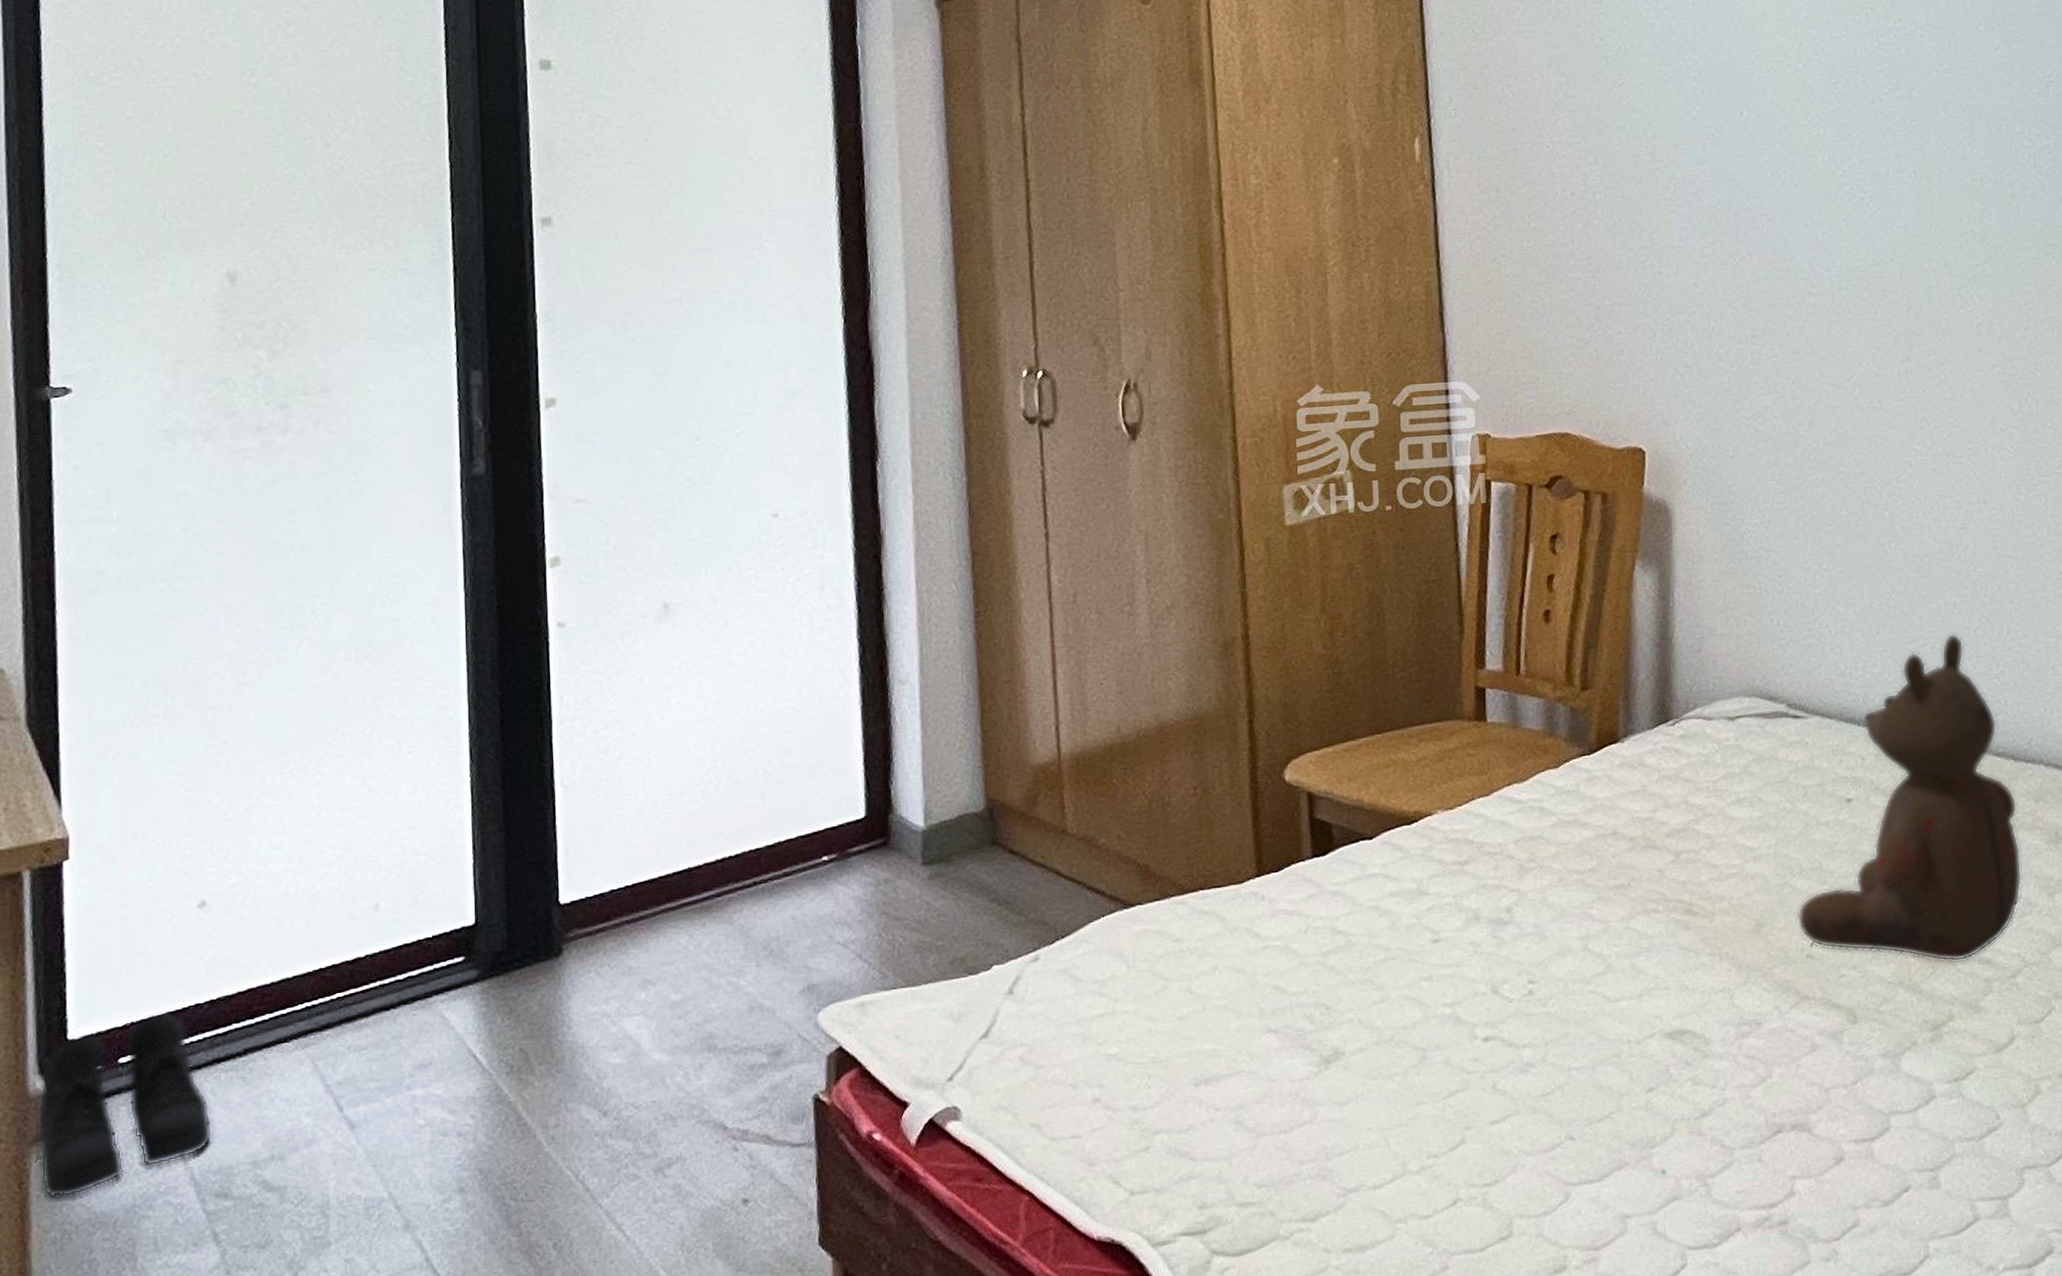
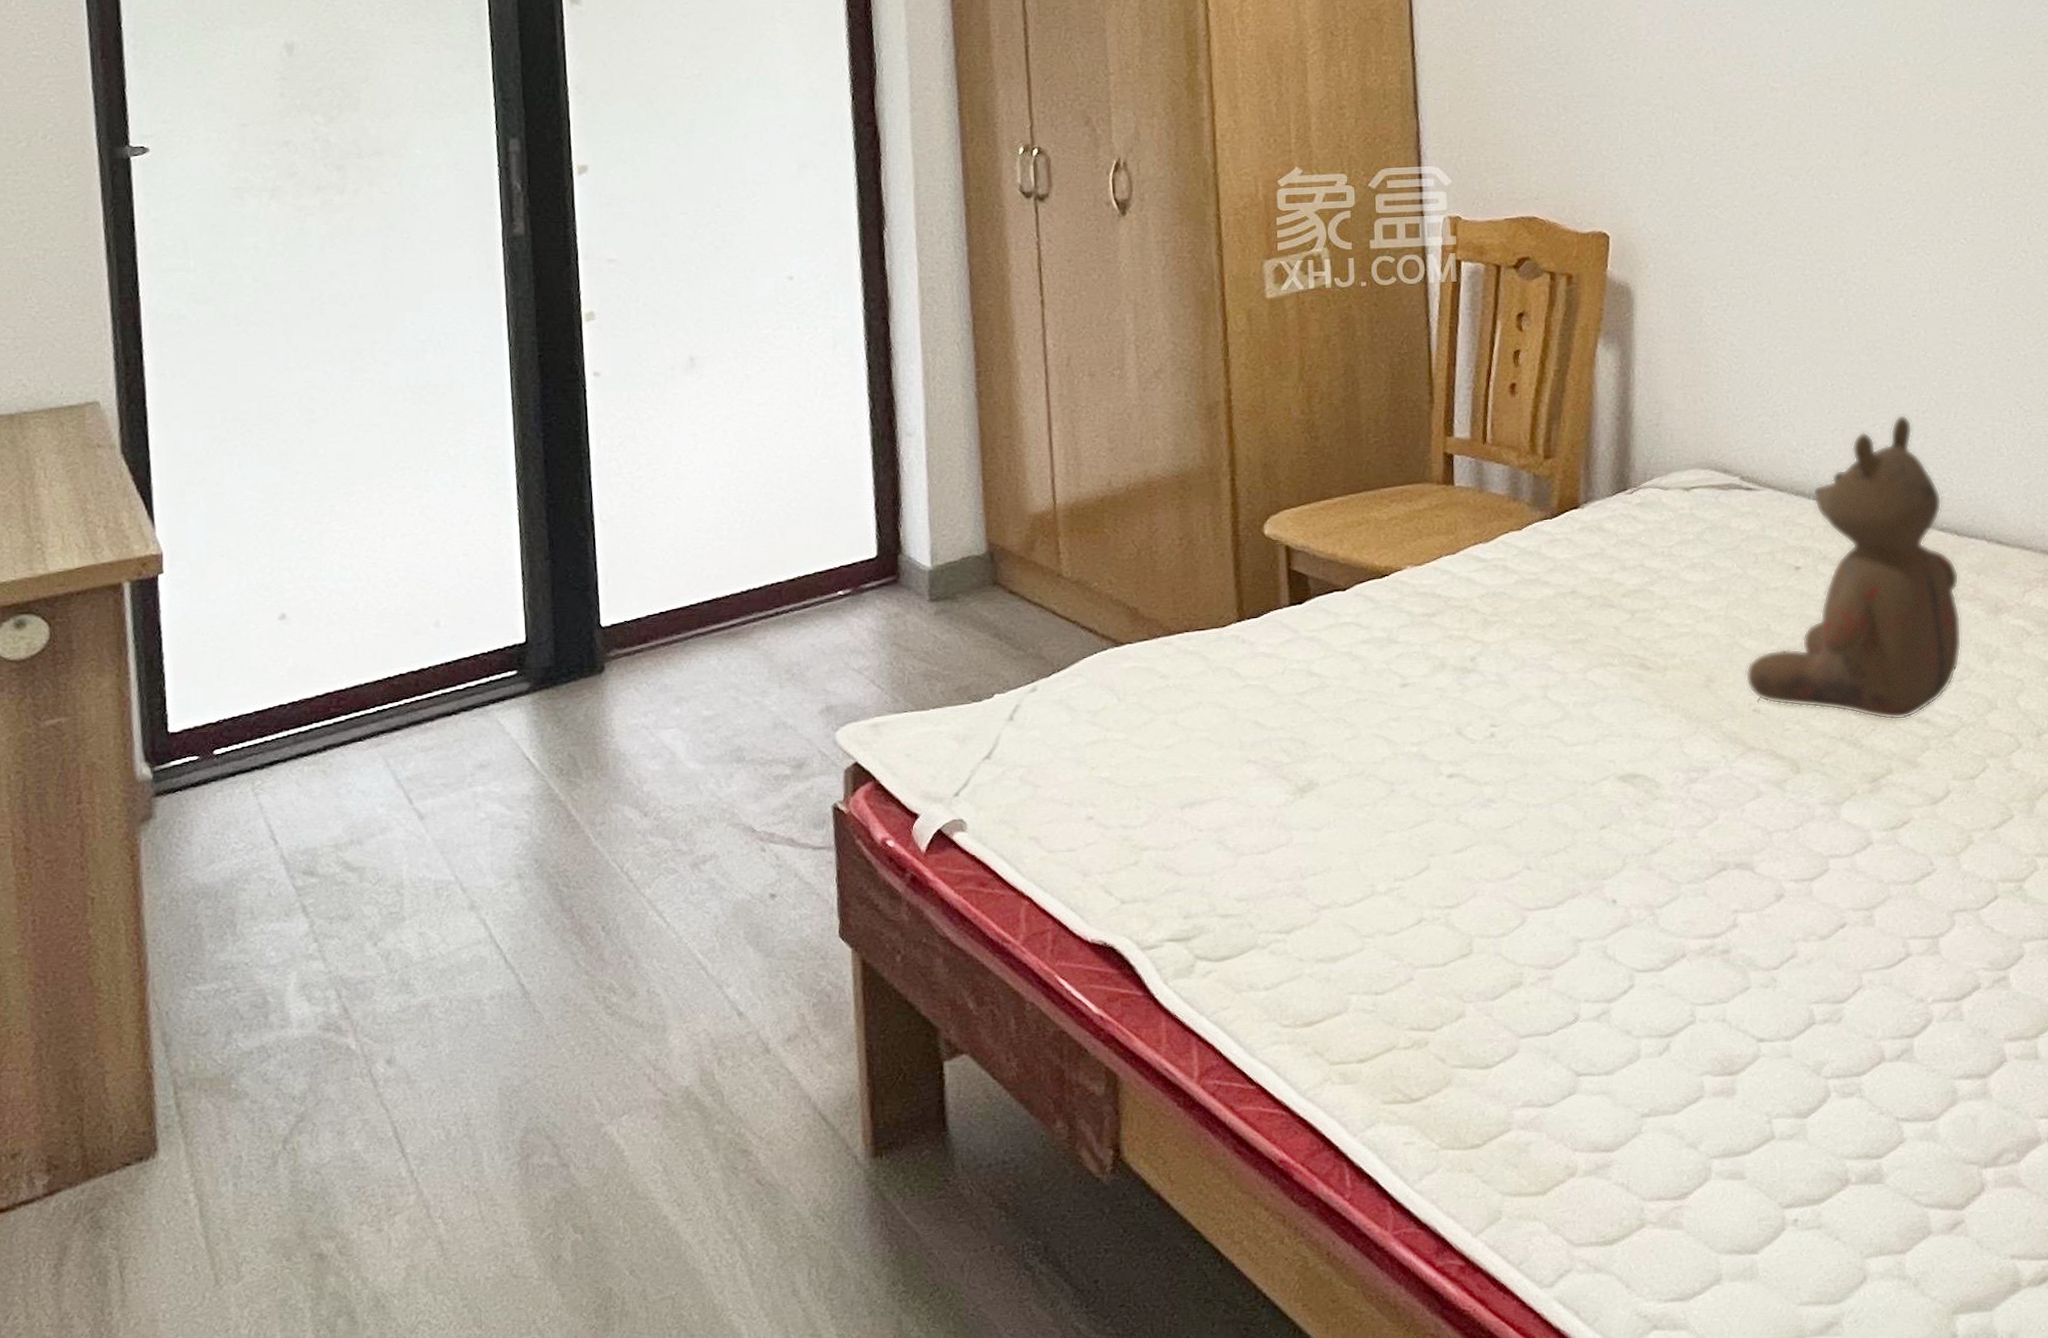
boots: present [37,1010,213,1199] -> none [144,709,299,870]

